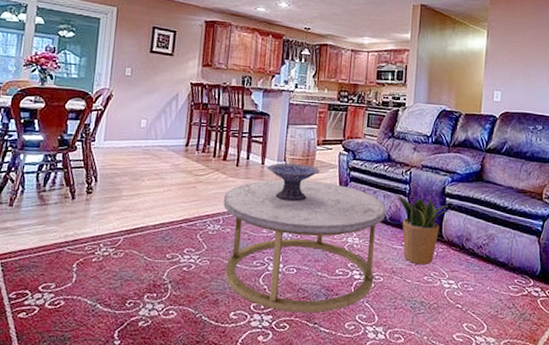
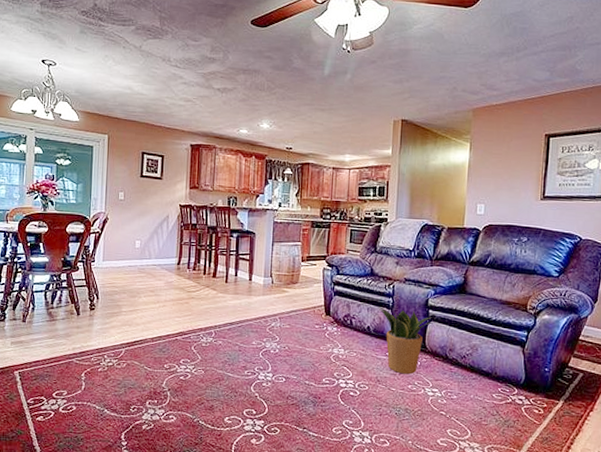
coffee table: present [223,179,386,313] -> none [214,294,370,419]
decorative bowl: present [267,163,320,202] -> none [254,279,305,315]

